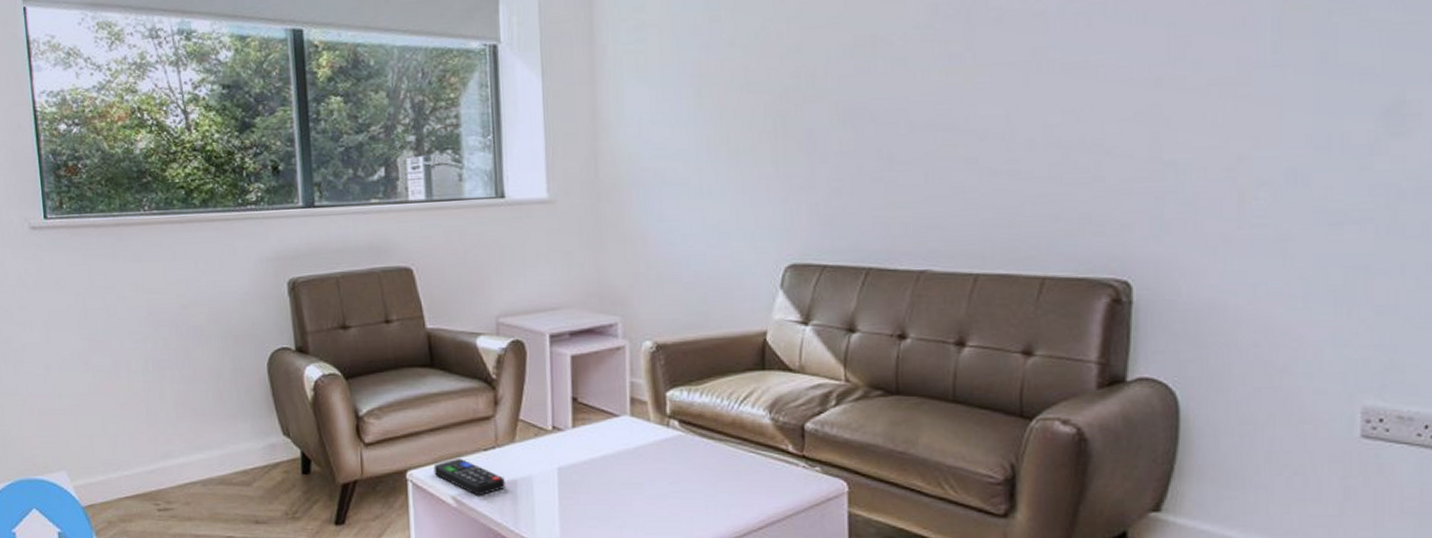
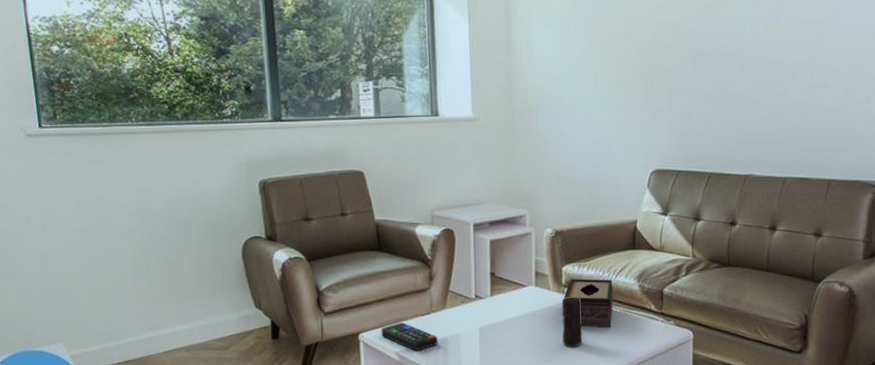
candle: none [665,431,695,498] -> present [561,297,583,347]
tissue box: none [668,407,736,474] -> present [563,279,614,328]

